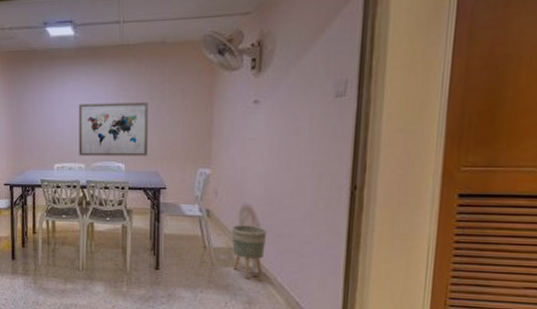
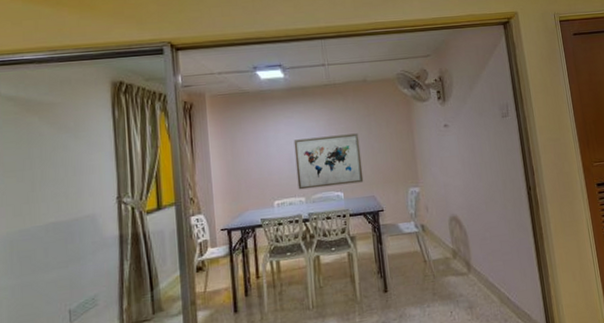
planter: present [231,225,267,279] -> none [444,233,476,284]

